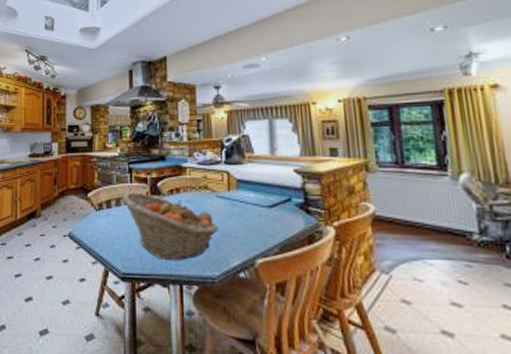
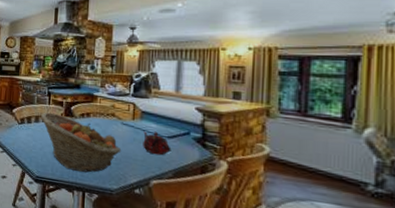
teapot: none [241,201,274,229] -> present [143,131,172,156]

